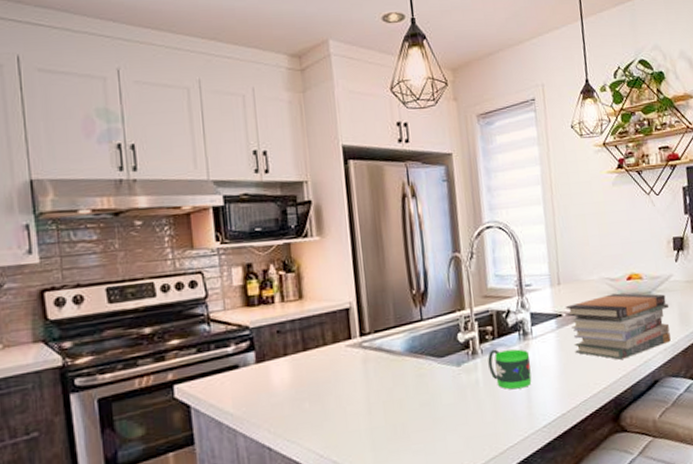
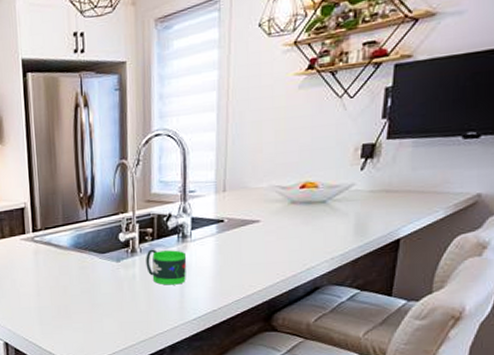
book stack: present [565,293,671,360] -> none [228,201,345,266]

